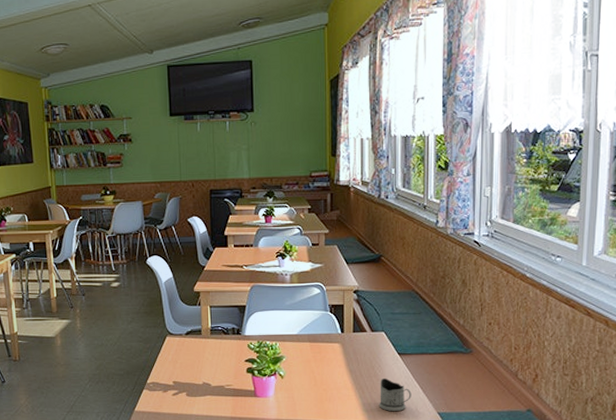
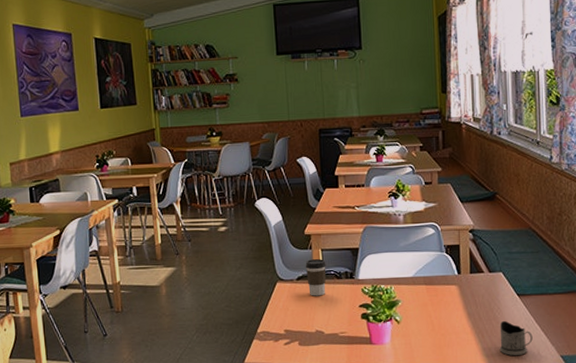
coffee cup: none [194,315,214,350] -> present [305,259,326,296]

